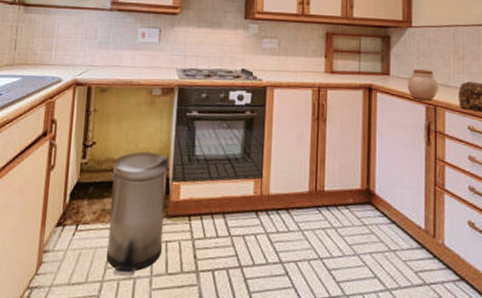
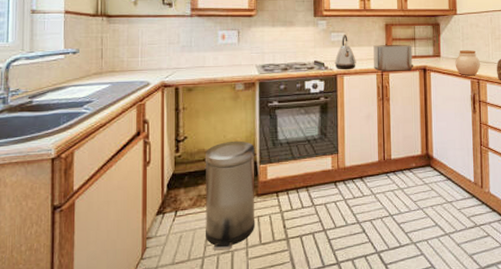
kettle: none [264,41,290,83] -> present [334,35,356,70]
toaster: none [308,56,357,89] -> present [373,44,414,73]

